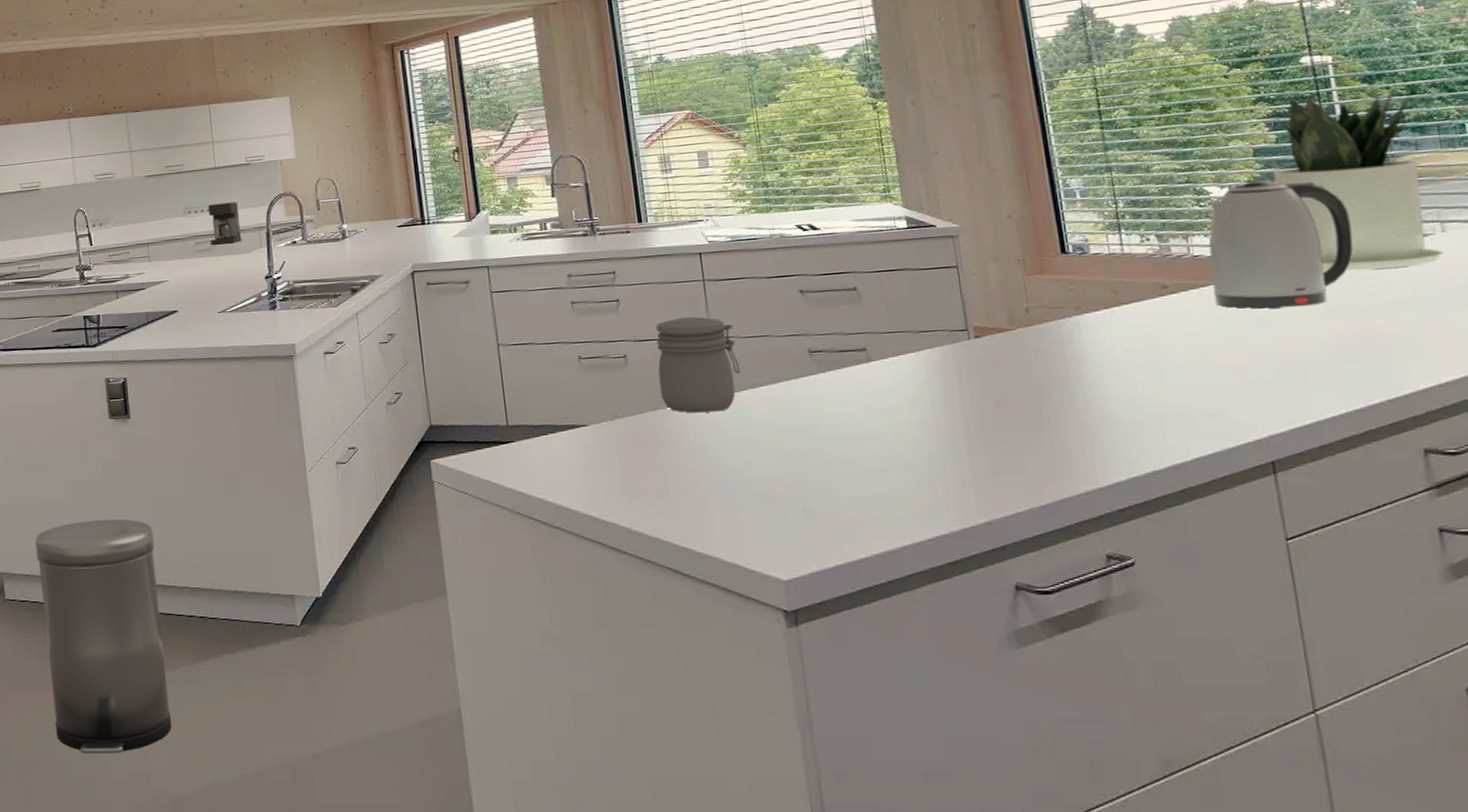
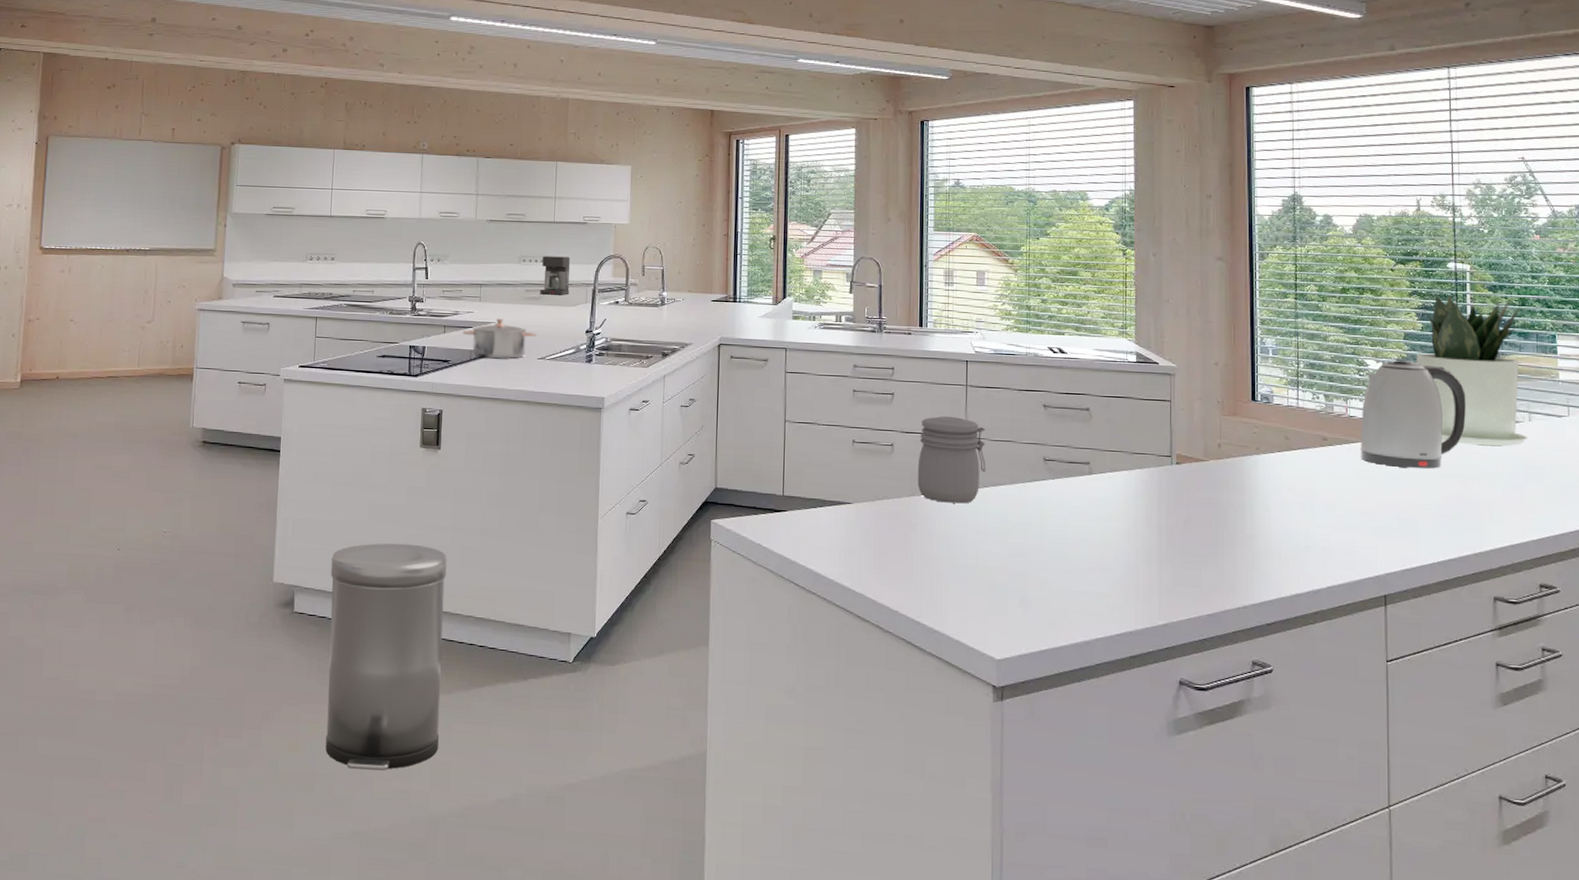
cooking pot: none [136,276,214,319] -> present [463,319,537,358]

